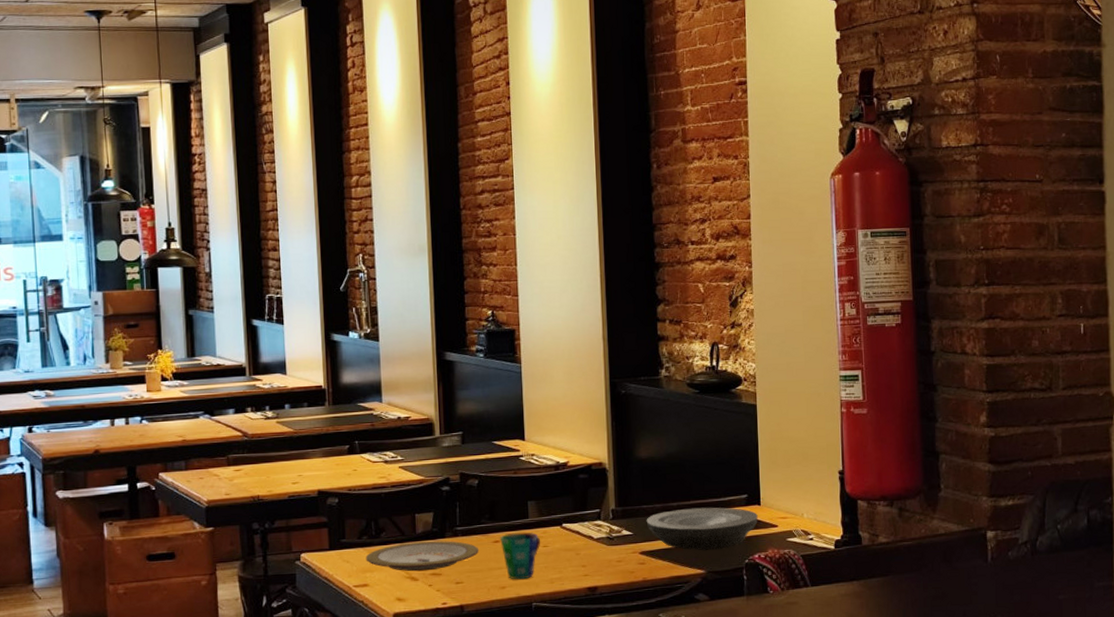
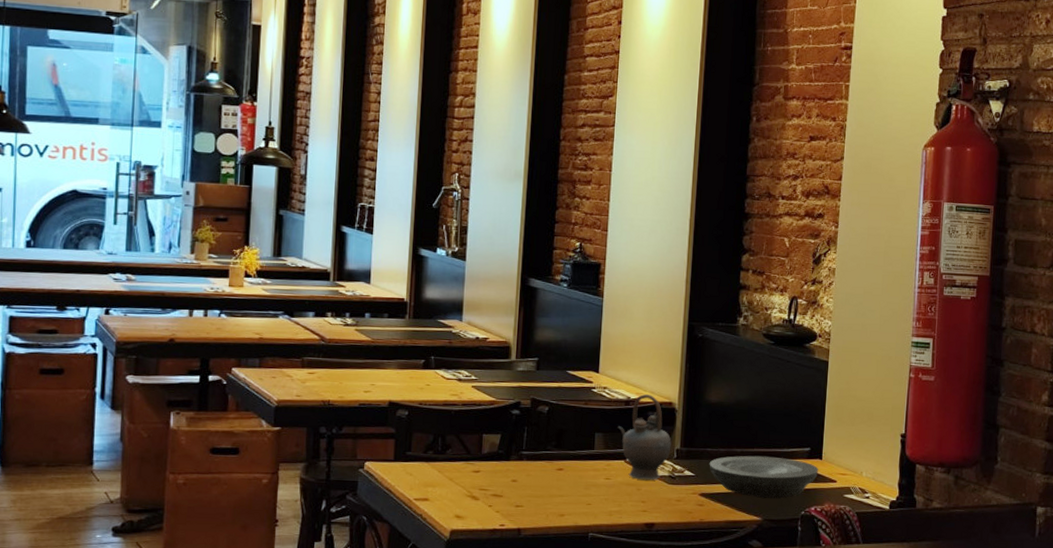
plate: present [365,541,479,572] -> none [429,462,543,491]
cup: present [500,532,541,580] -> none [564,462,604,509]
teapot: none [549,457,606,544] -> present [617,394,672,480]

